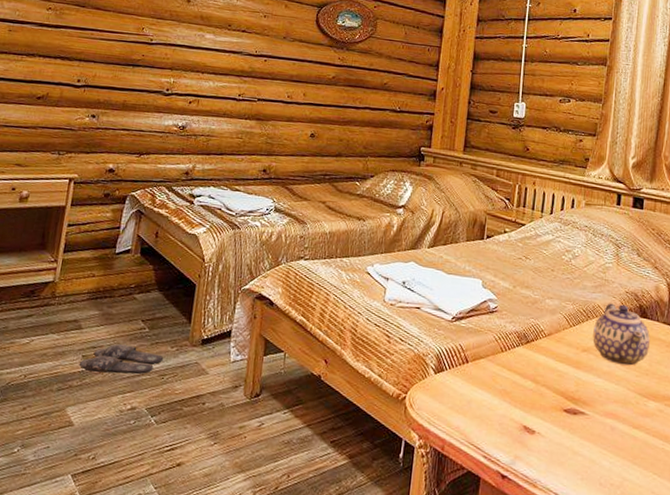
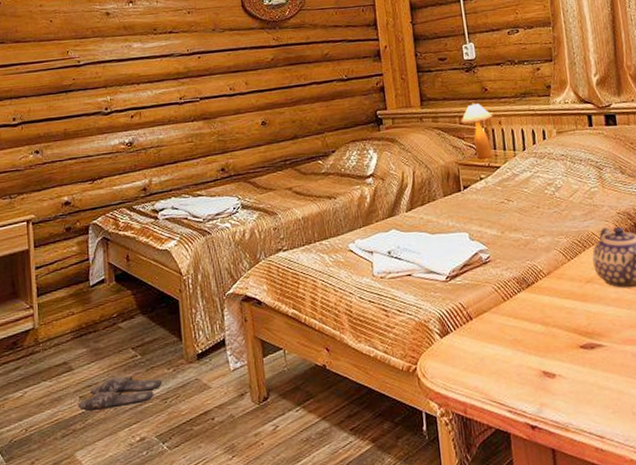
table lamp: none [497,157,529,215] -> present [460,101,493,161]

